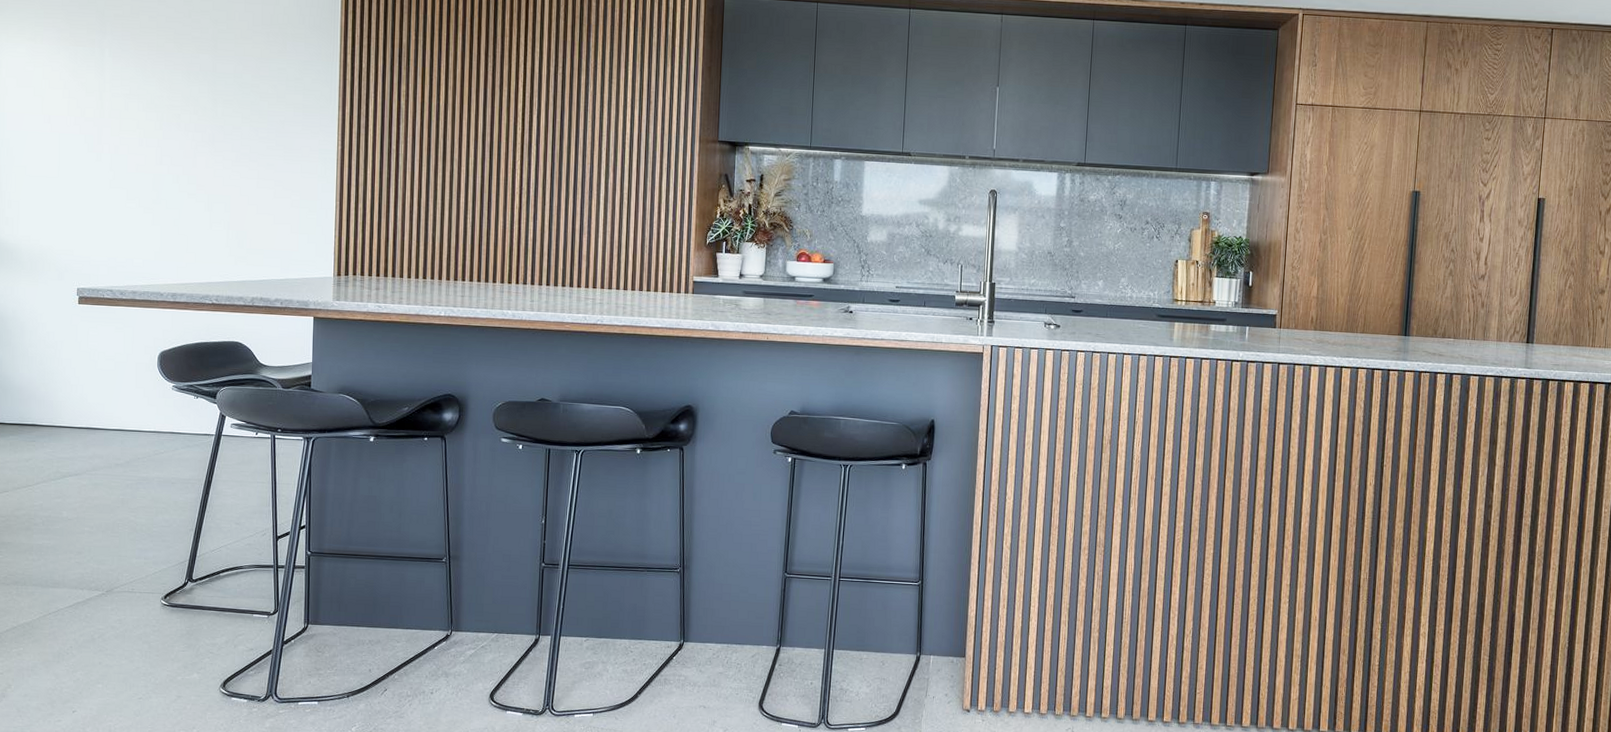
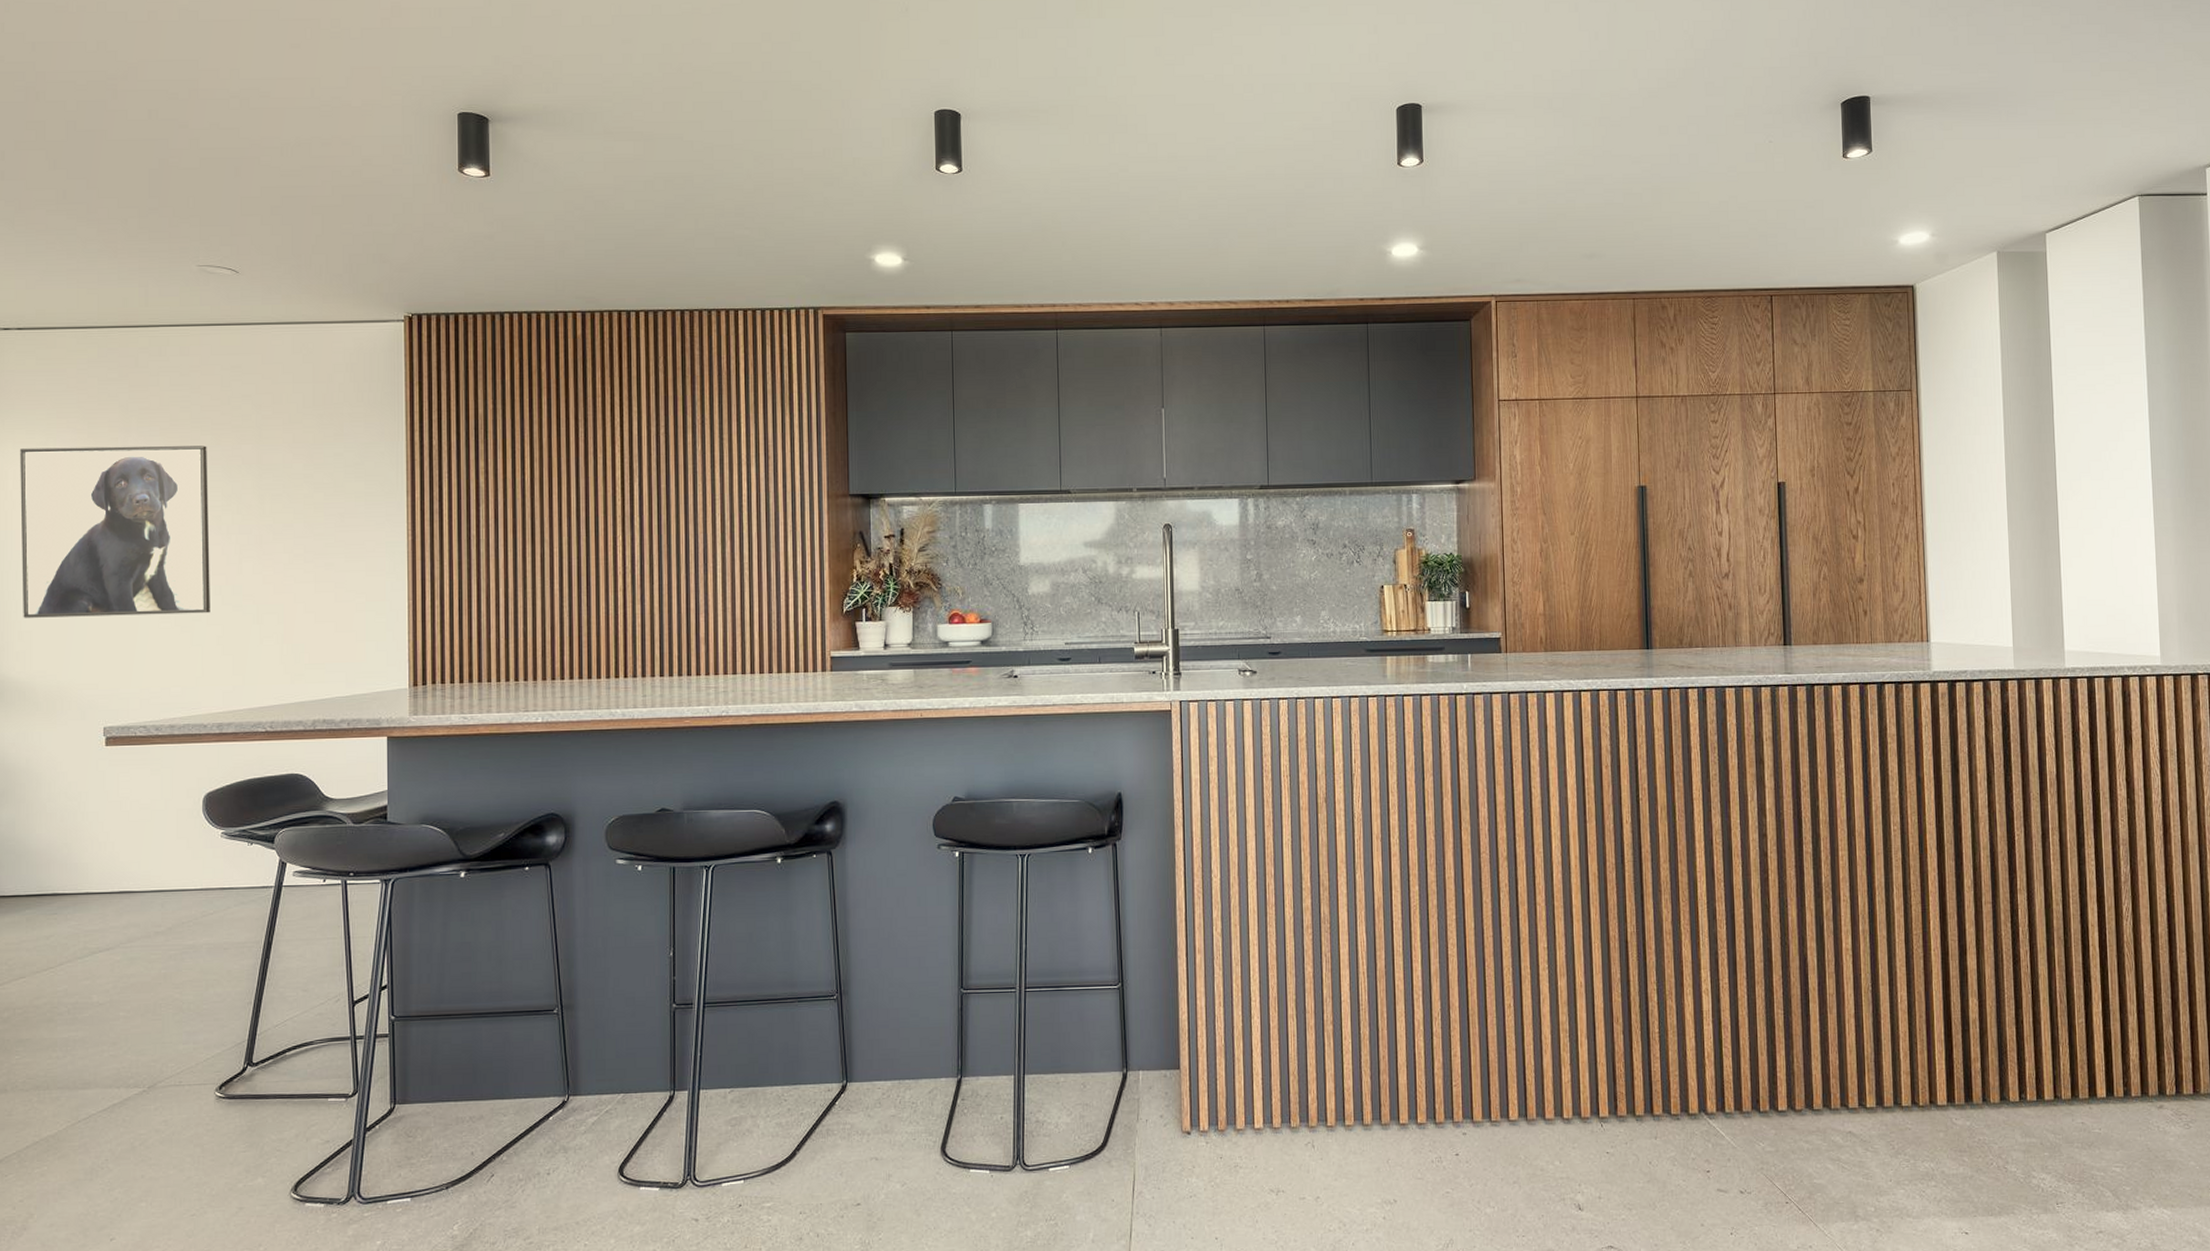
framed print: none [12,42,171,198] -> present [20,446,210,618]

